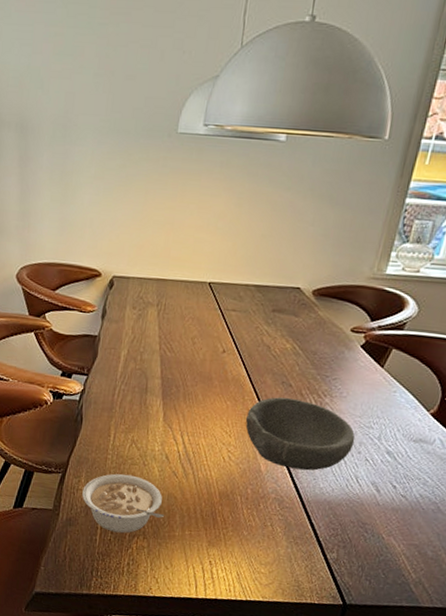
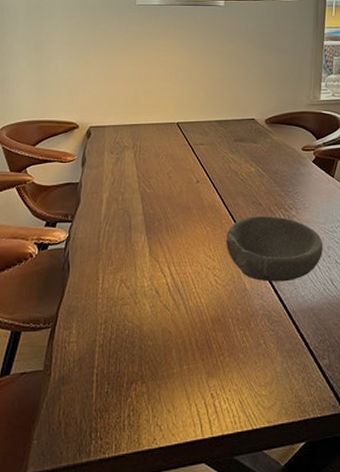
legume: present [82,474,165,533] -> none [74,316,161,383]

